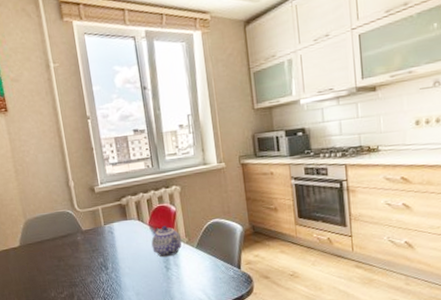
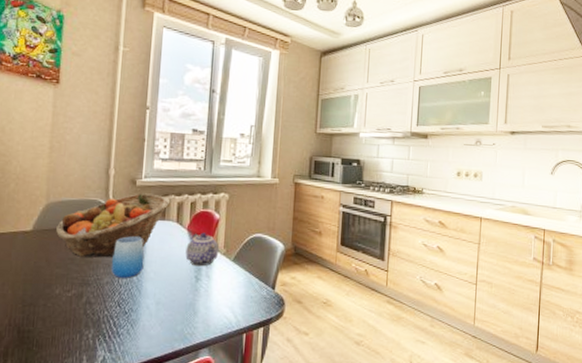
fruit basket: none [38,197,129,263] -> present [56,193,171,258]
cup: none [89,238,119,277] -> present [110,236,145,279]

